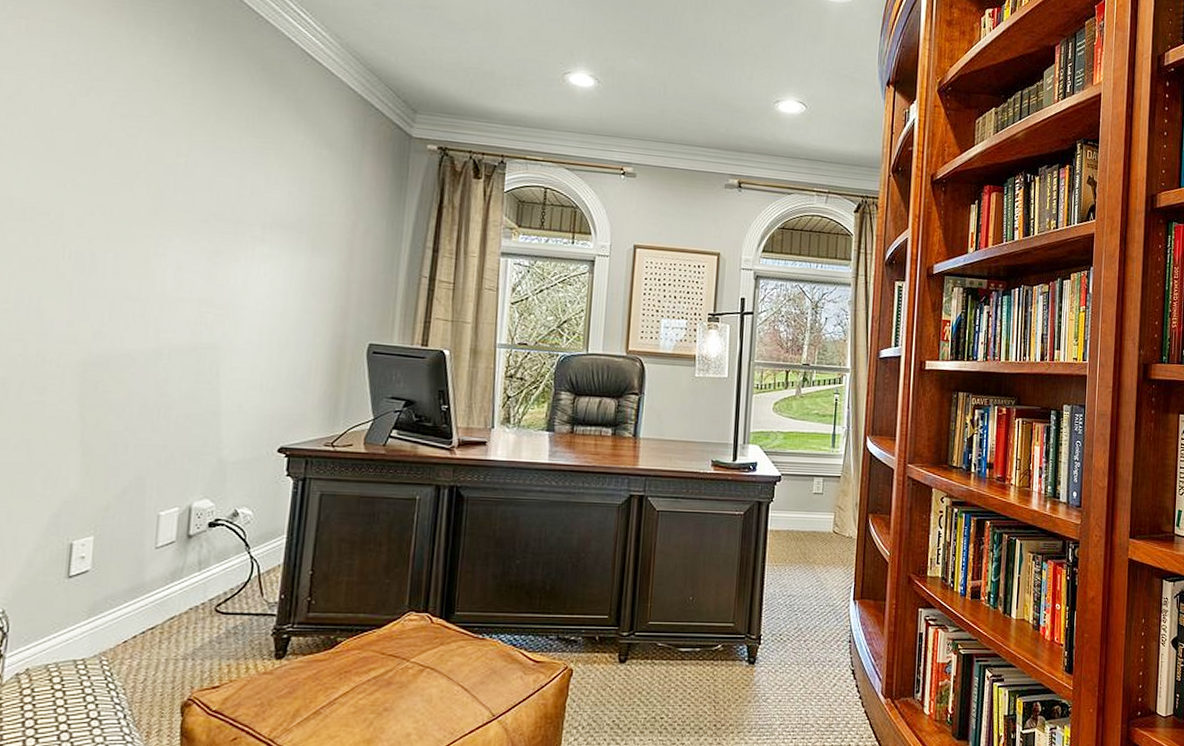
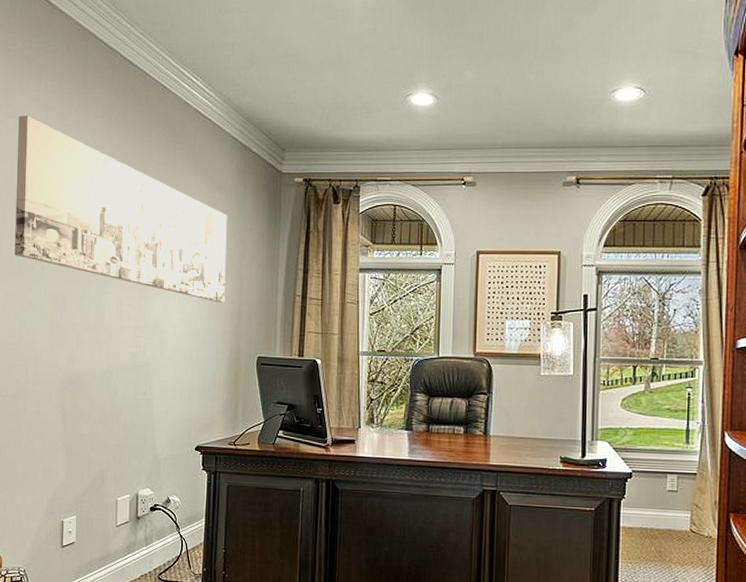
wall art: none [16,17,338,279] -> present [14,115,227,303]

